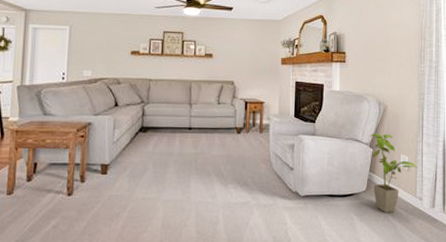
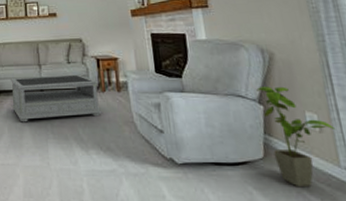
coffee table: none [158,115,245,159] -> present [11,74,102,122]

